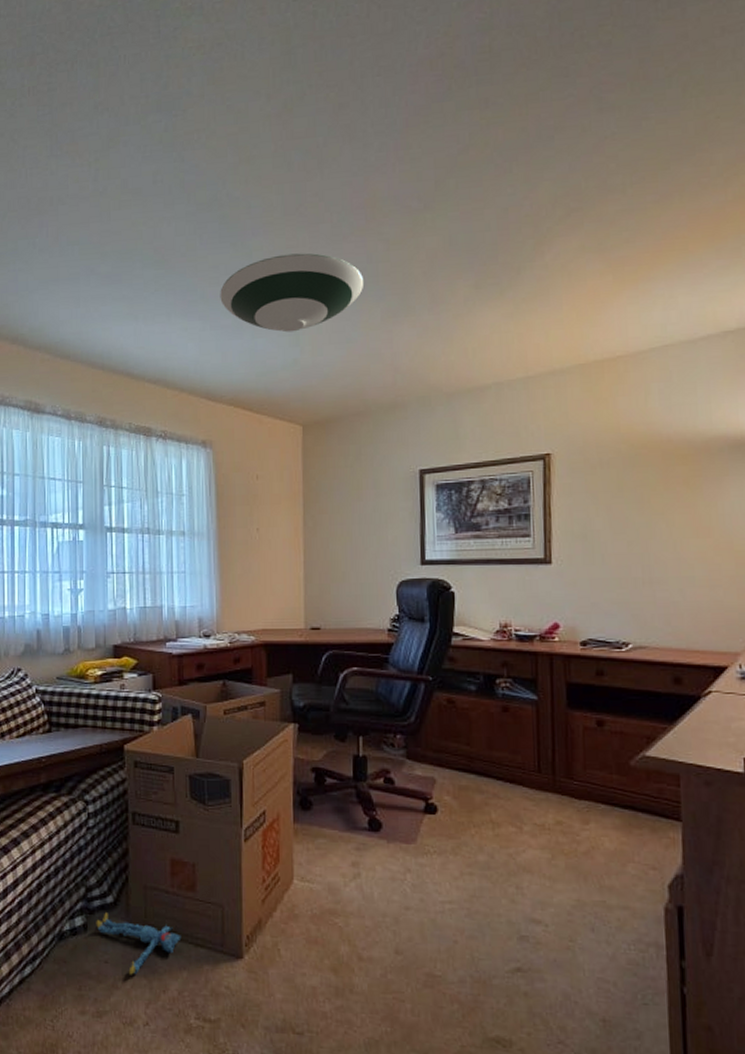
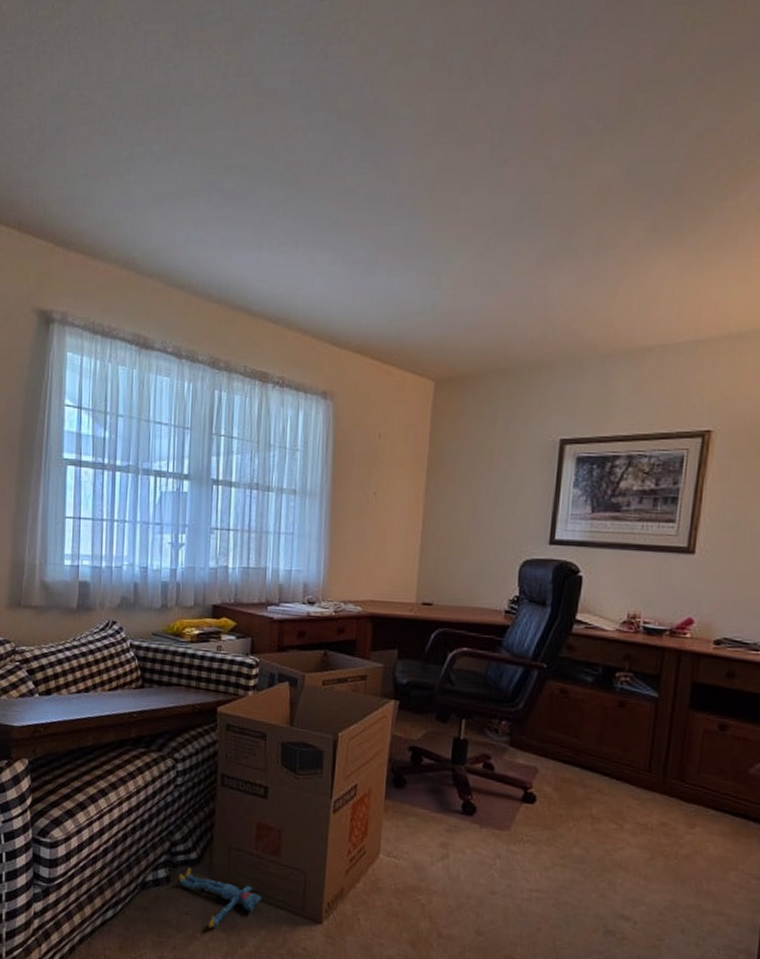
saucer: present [220,253,365,333] -> none [355,178,523,272]

